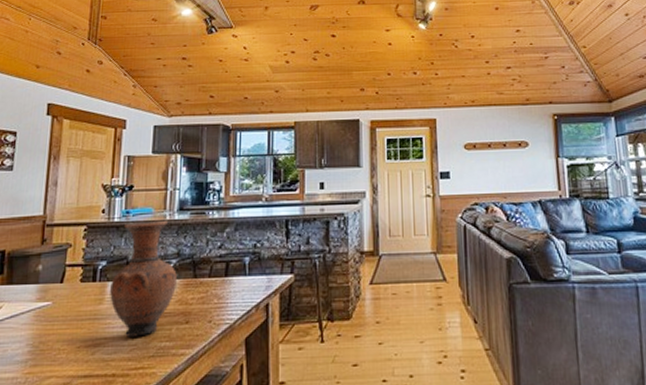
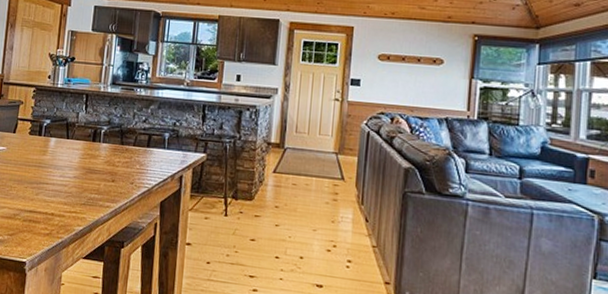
vase: present [109,220,177,339] -> none [51,90,107,187]

